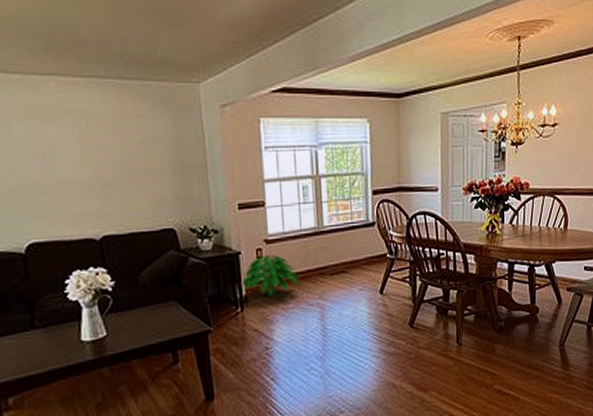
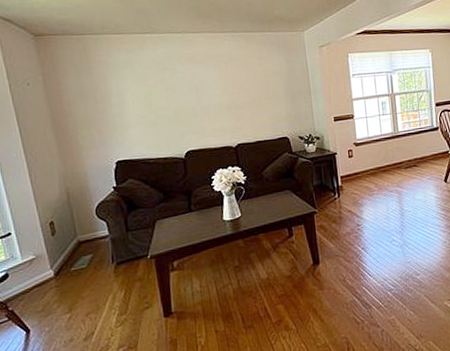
indoor plant: present [240,252,301,297] -> none [337,152,382,186]

